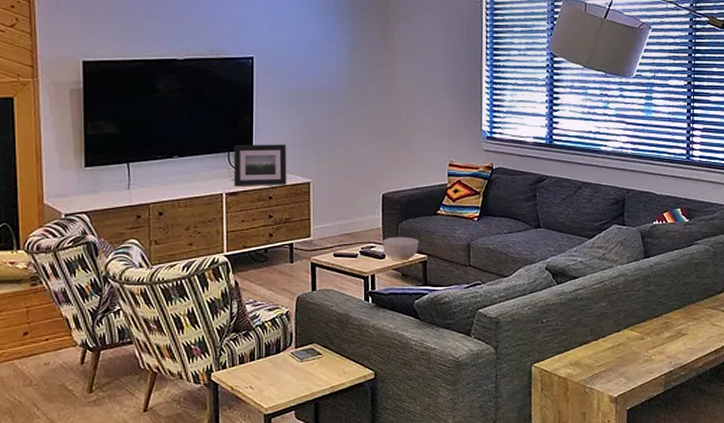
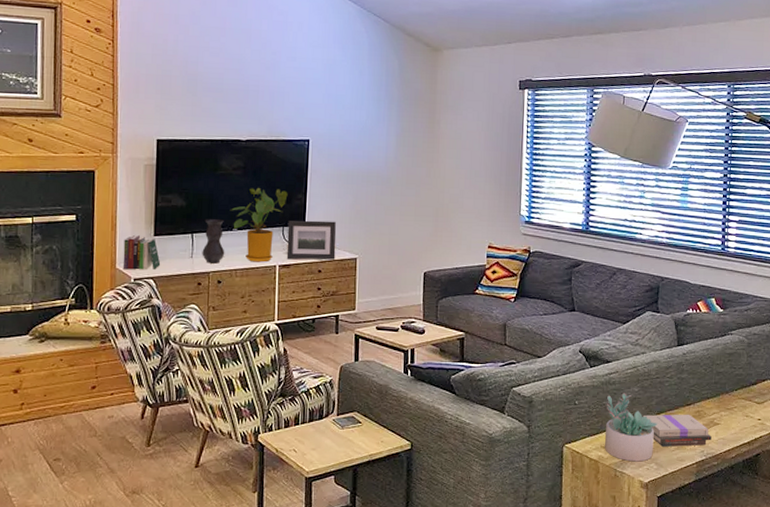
books: none [51,166,94,205] -> present [122,234,161,270]
vase: none [140,145,166,194] -> present [202,218,225,264]
house plant: none [170,110,232,191] -> present [231,187,288,262]
bowl: present [382,236,419,262] -> none [422,313,457,338]
succulent plant: none [574,308,626,377] -> present [605,393,658,462]
books: none [610,326,679,360] -> present [642,414,712,447]

